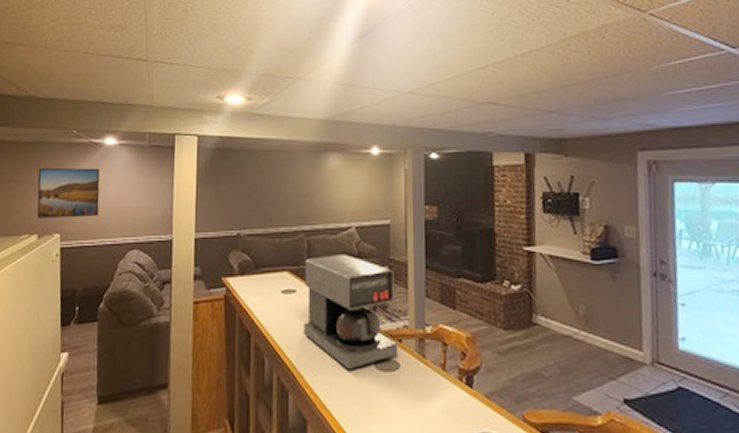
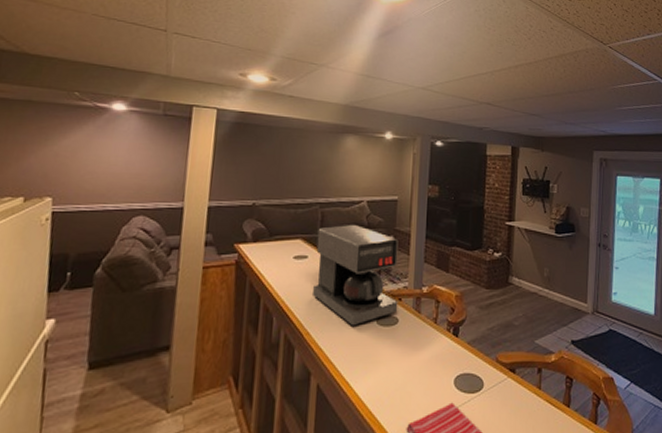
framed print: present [37,167,100,218] -> none [24,128,105,182]

